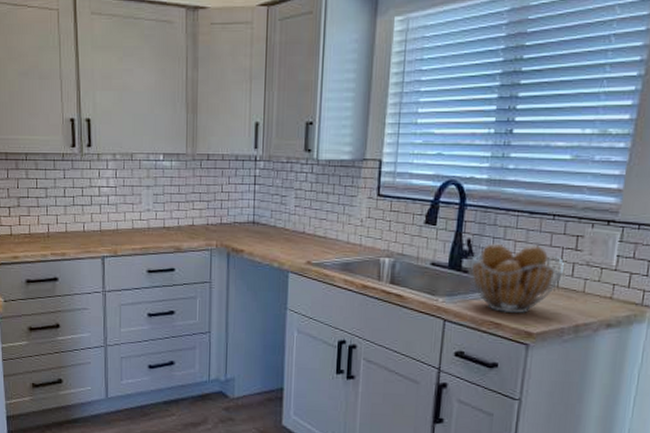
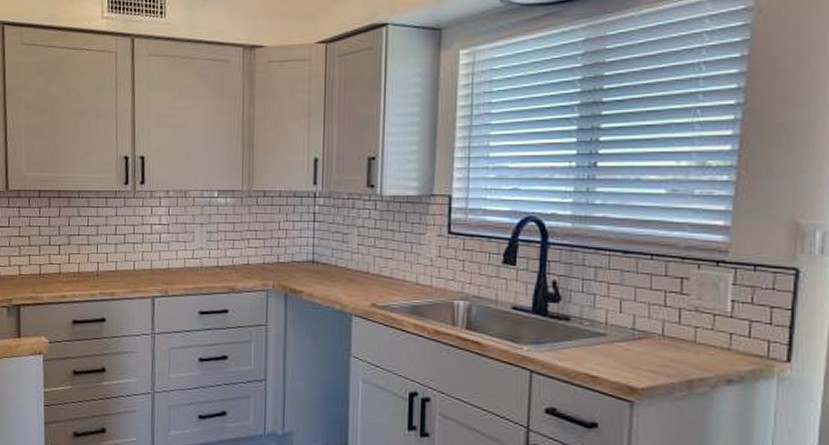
fruit basket: present [466,243,565,314] -> none [552,285,670,365]

